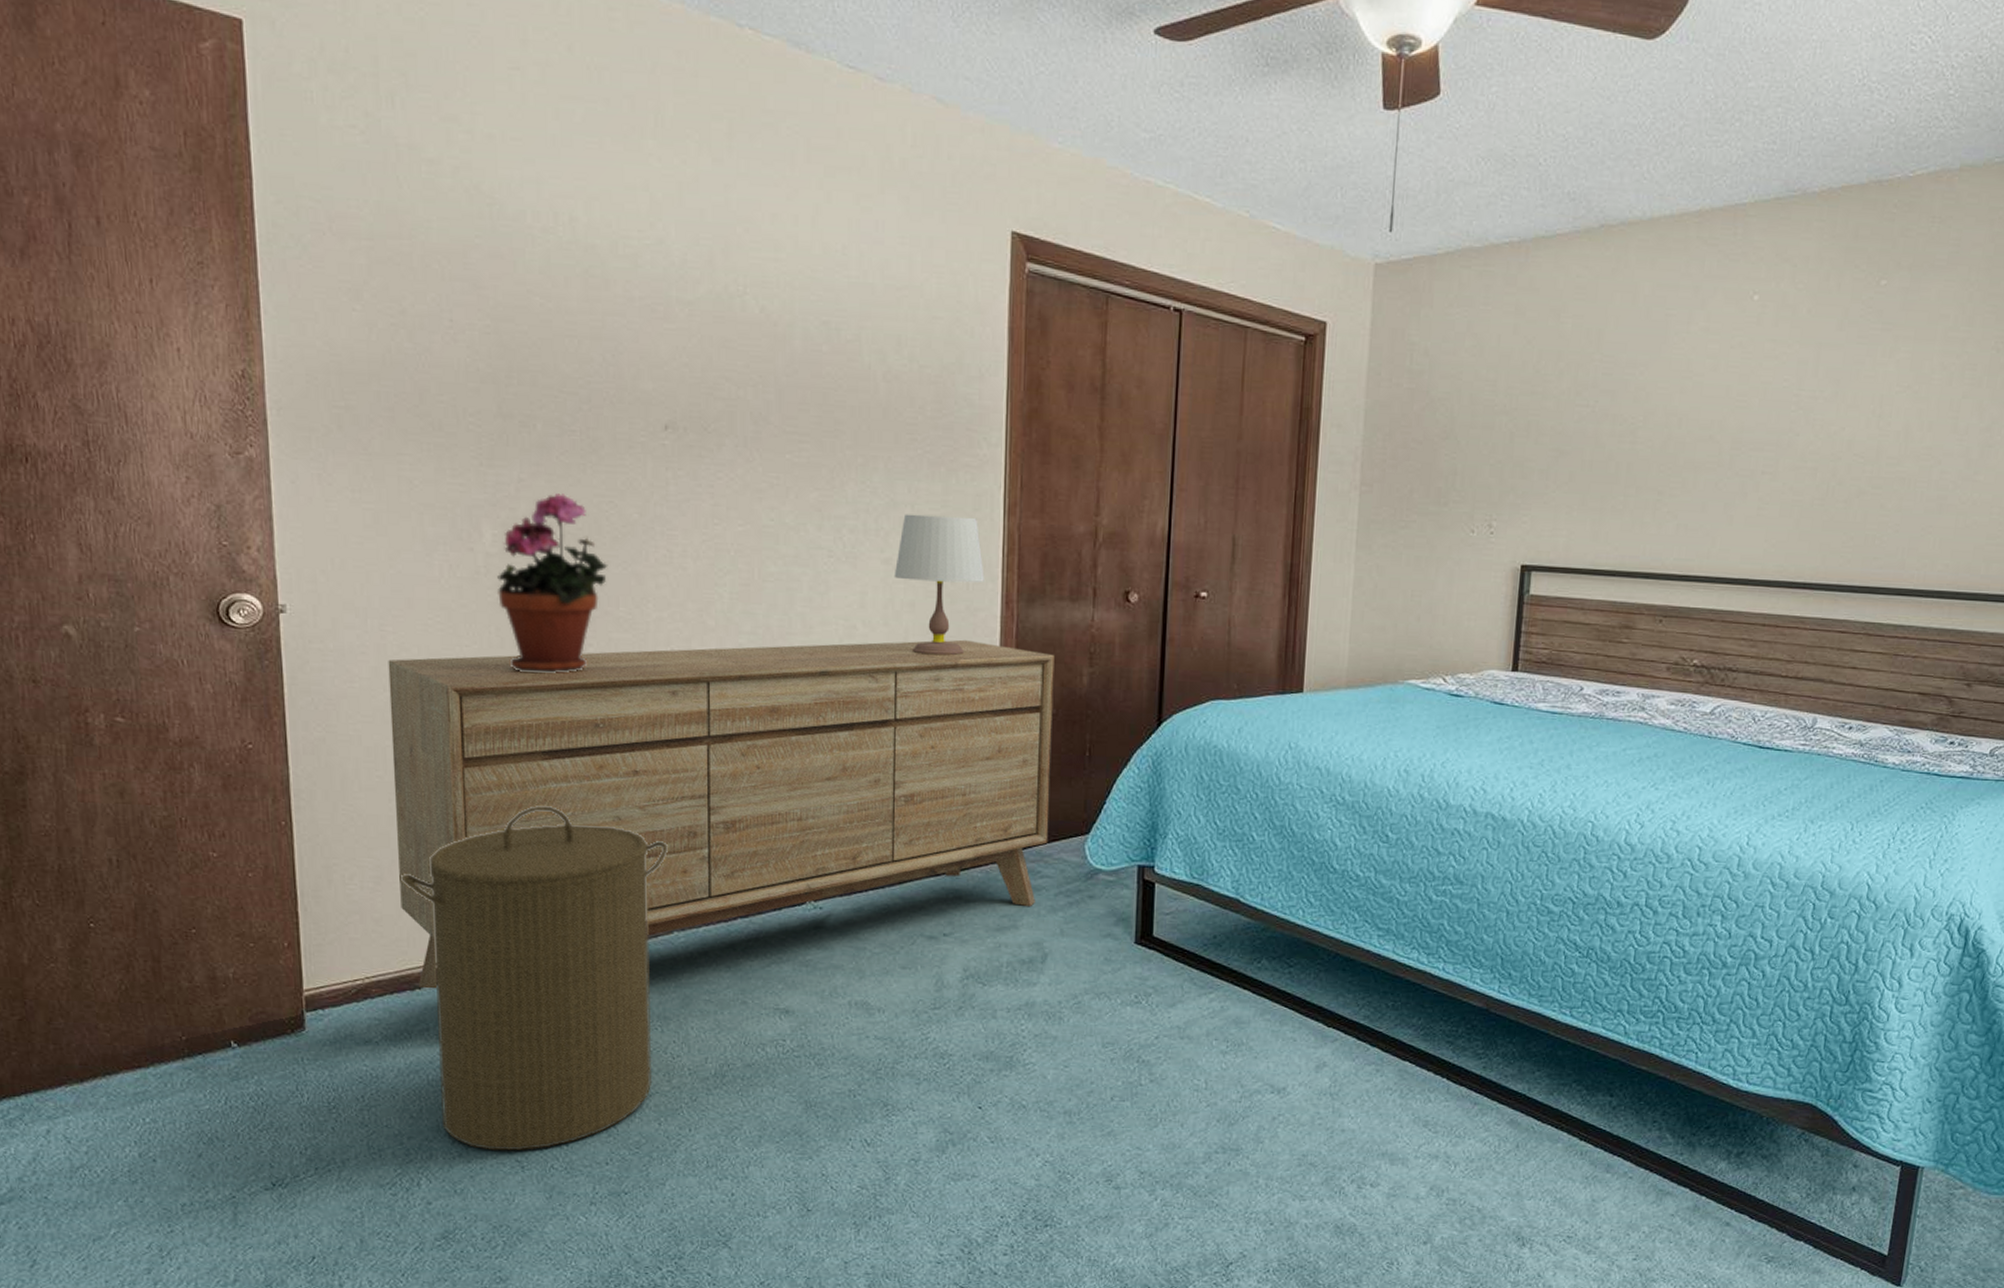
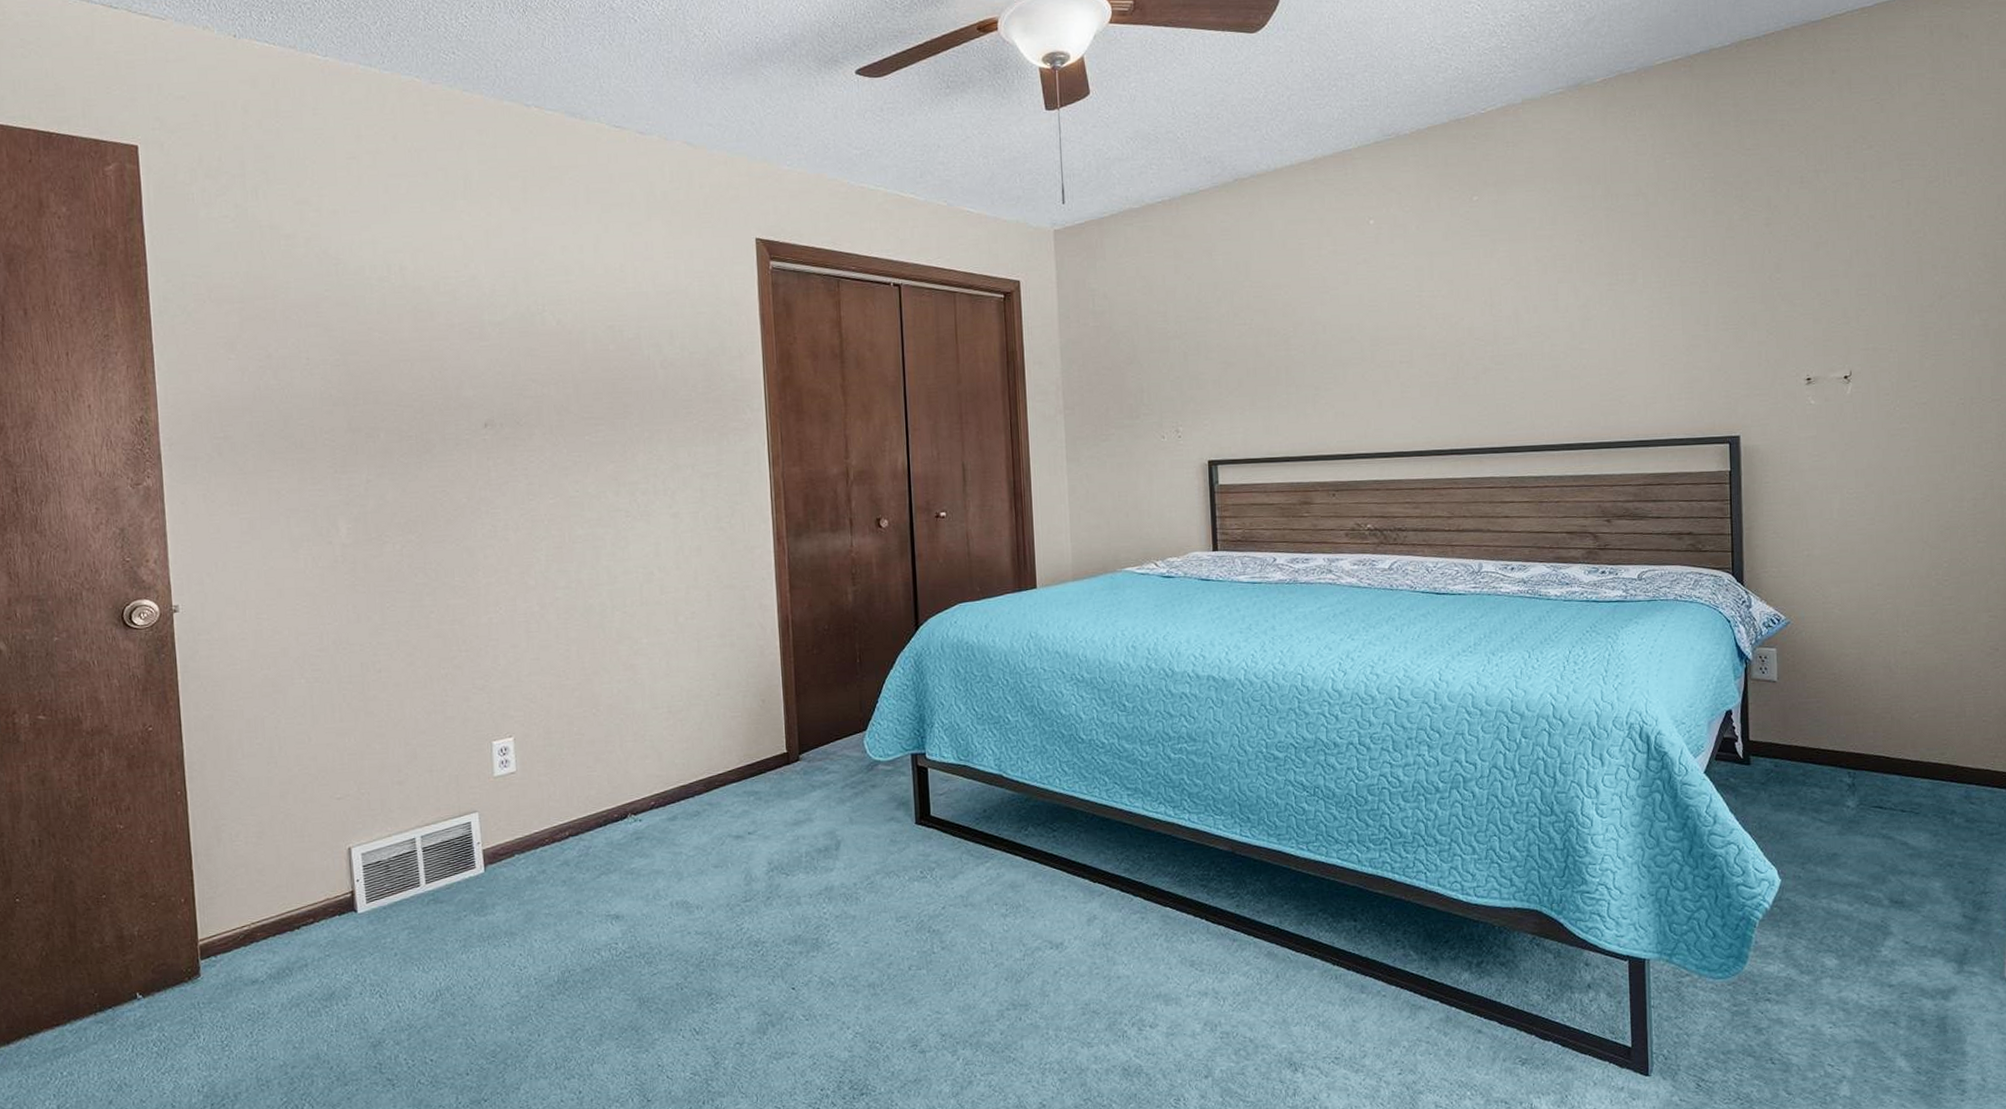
sideboard: present [388,639,1055,989] -> none [264,574,832,928]
laundry hamper: present [401,804,668,1151] -> none [279,753,506,1072]
potted plant: present [497,493,608,674] -> none [352,488,444,642]
table lamp: present [894,514,985,656] -> none [681,471,758,590]

